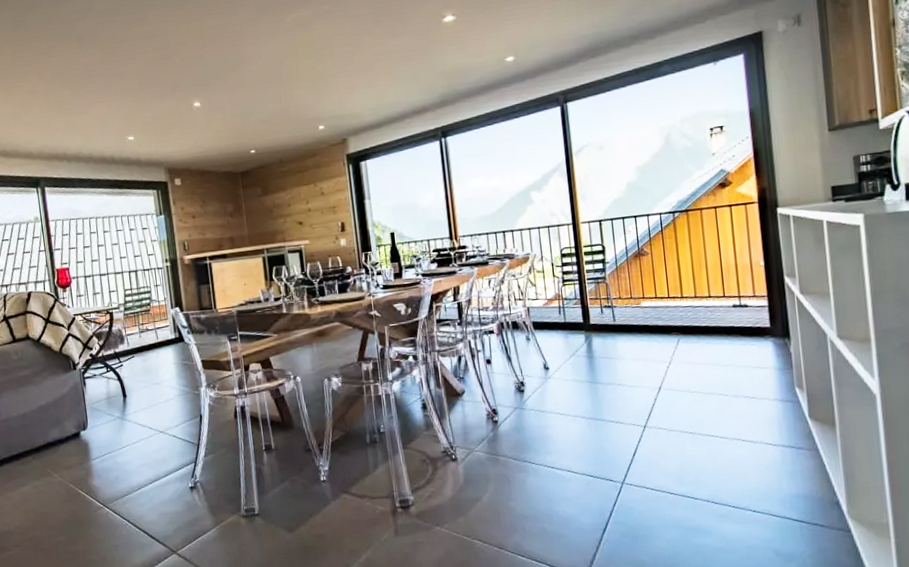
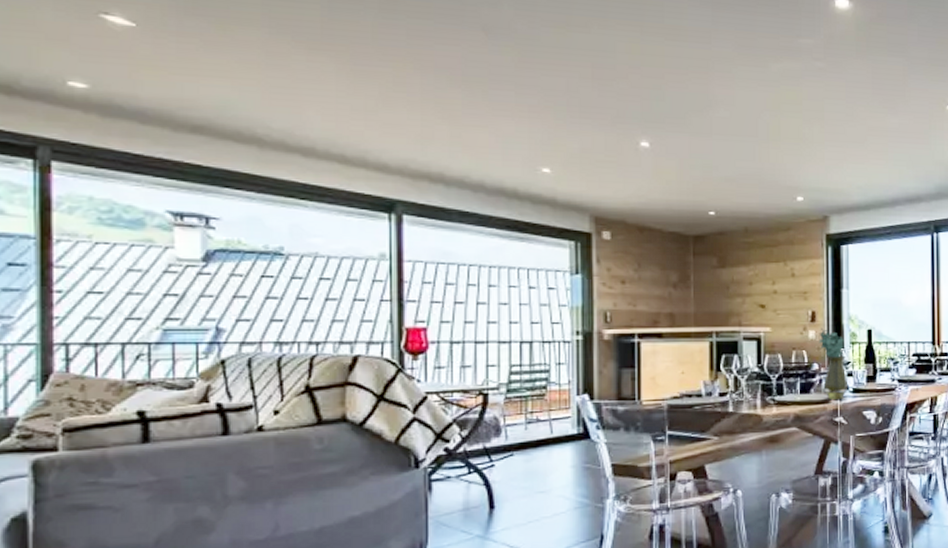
vase: none [349,235,378,296] -> present [818,327,847,399]

